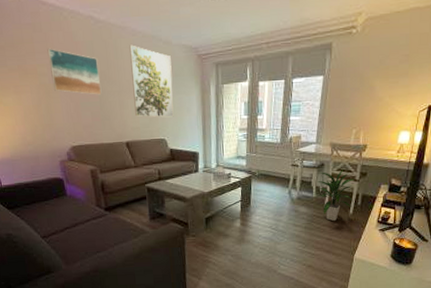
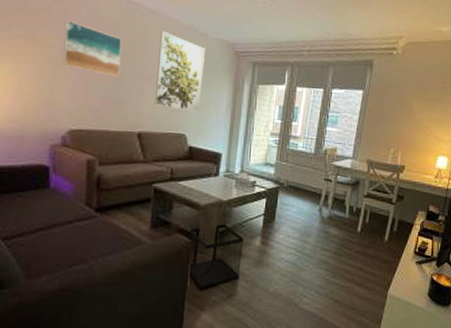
wastebasket: none [180,211,227,264] -> present [187,223,244,289]
indoor plant: present [316,169,355,222] -> none [350,190,391,248]

